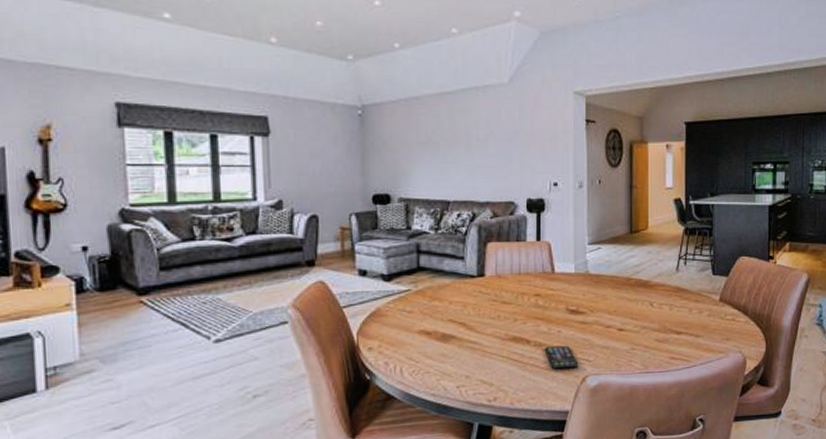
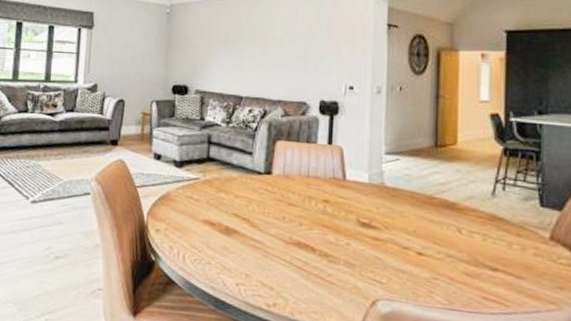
smartphone: present [544,345,579,369] -> none [330,258,369,288]

